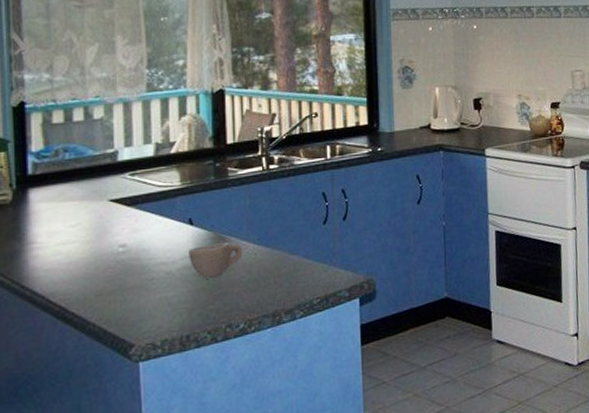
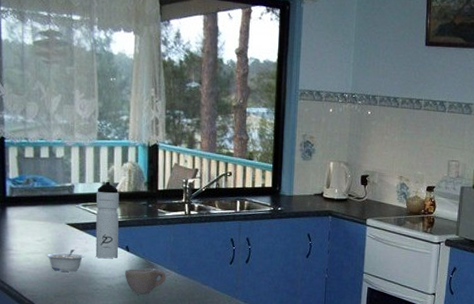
legume: none [82,232,135,263] -> present [46,249,85,272]
water bottle: none [148,140,180,238] -> present [95,181,119,258]

